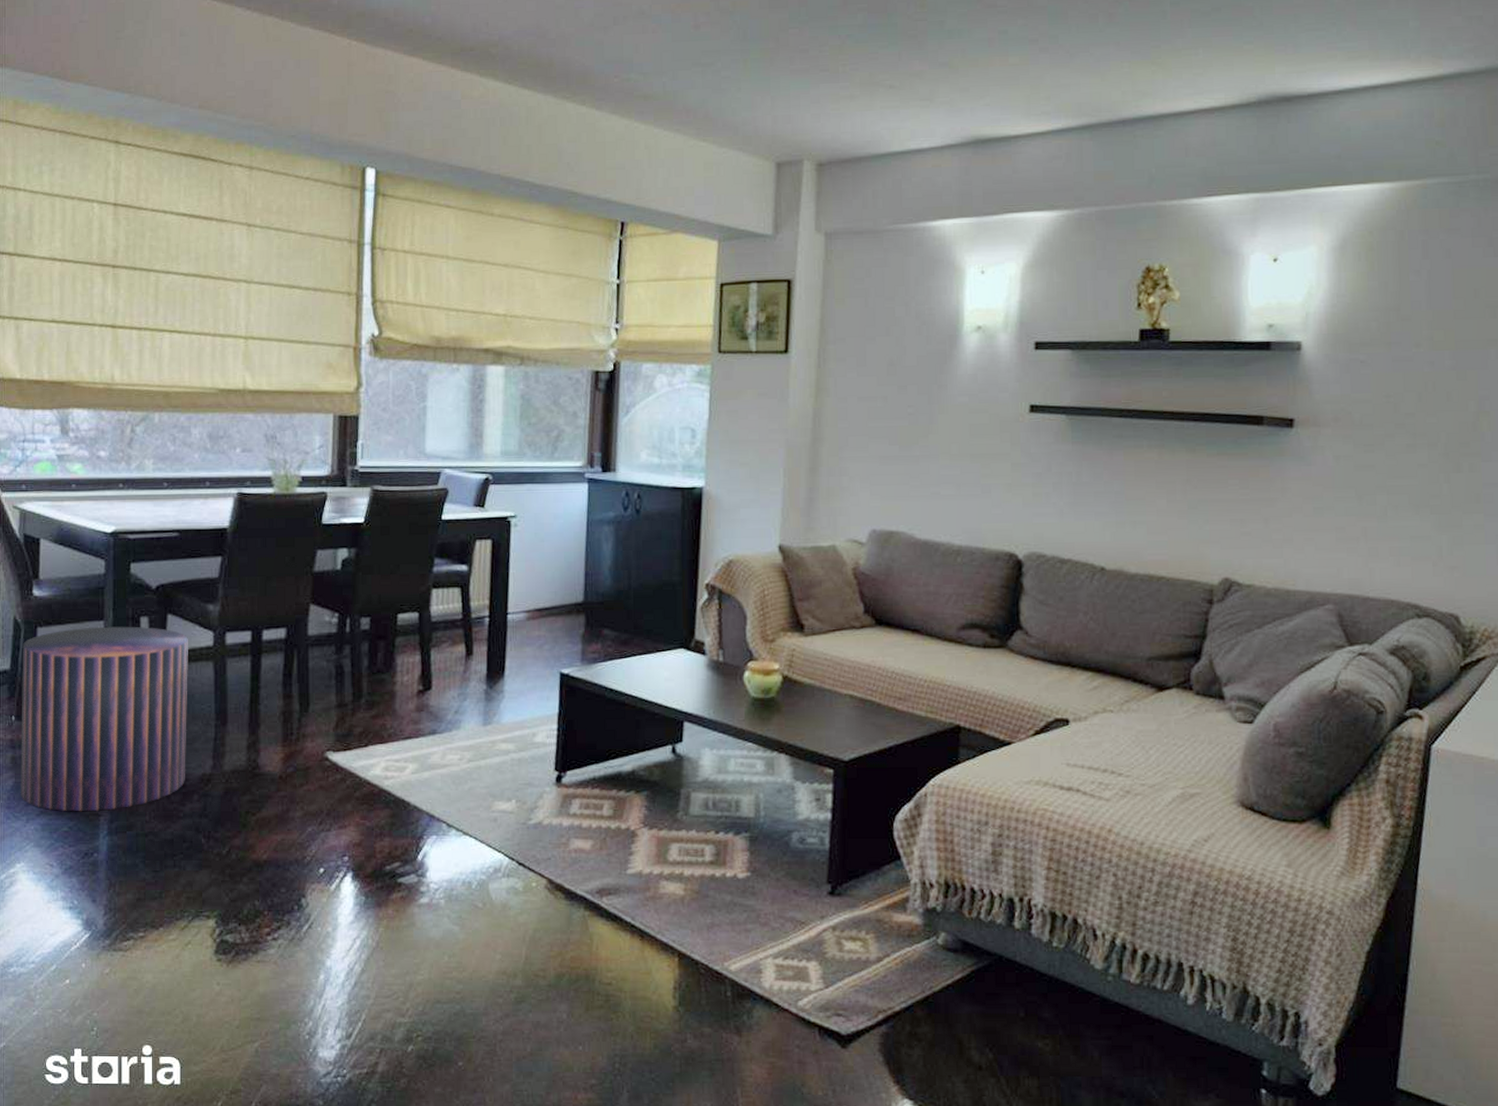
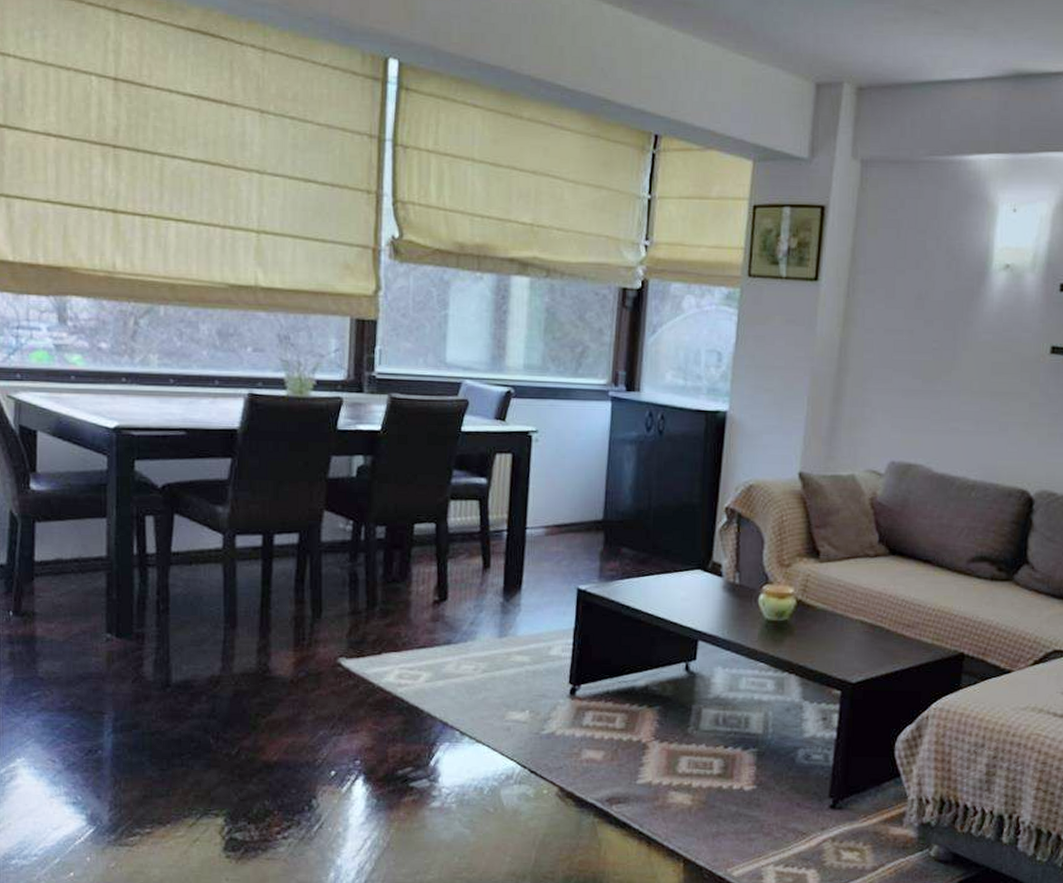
pouf: present [21,626,188,812] -> none [19,524,196,709]

